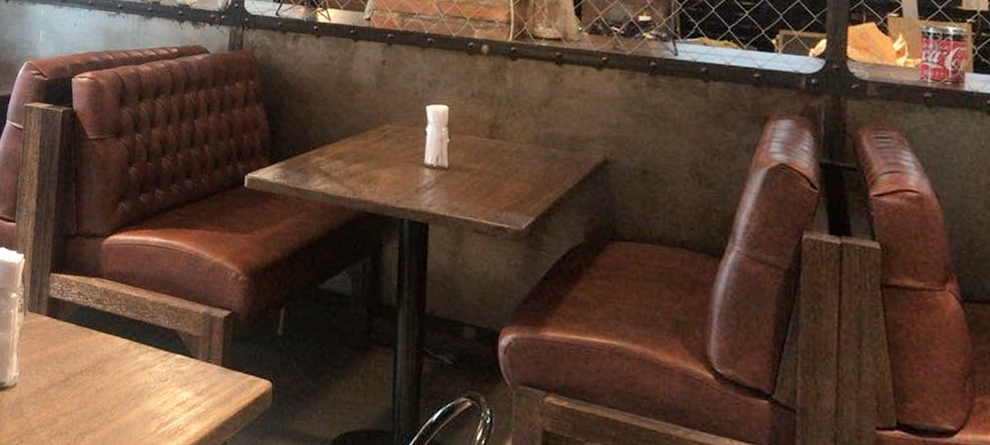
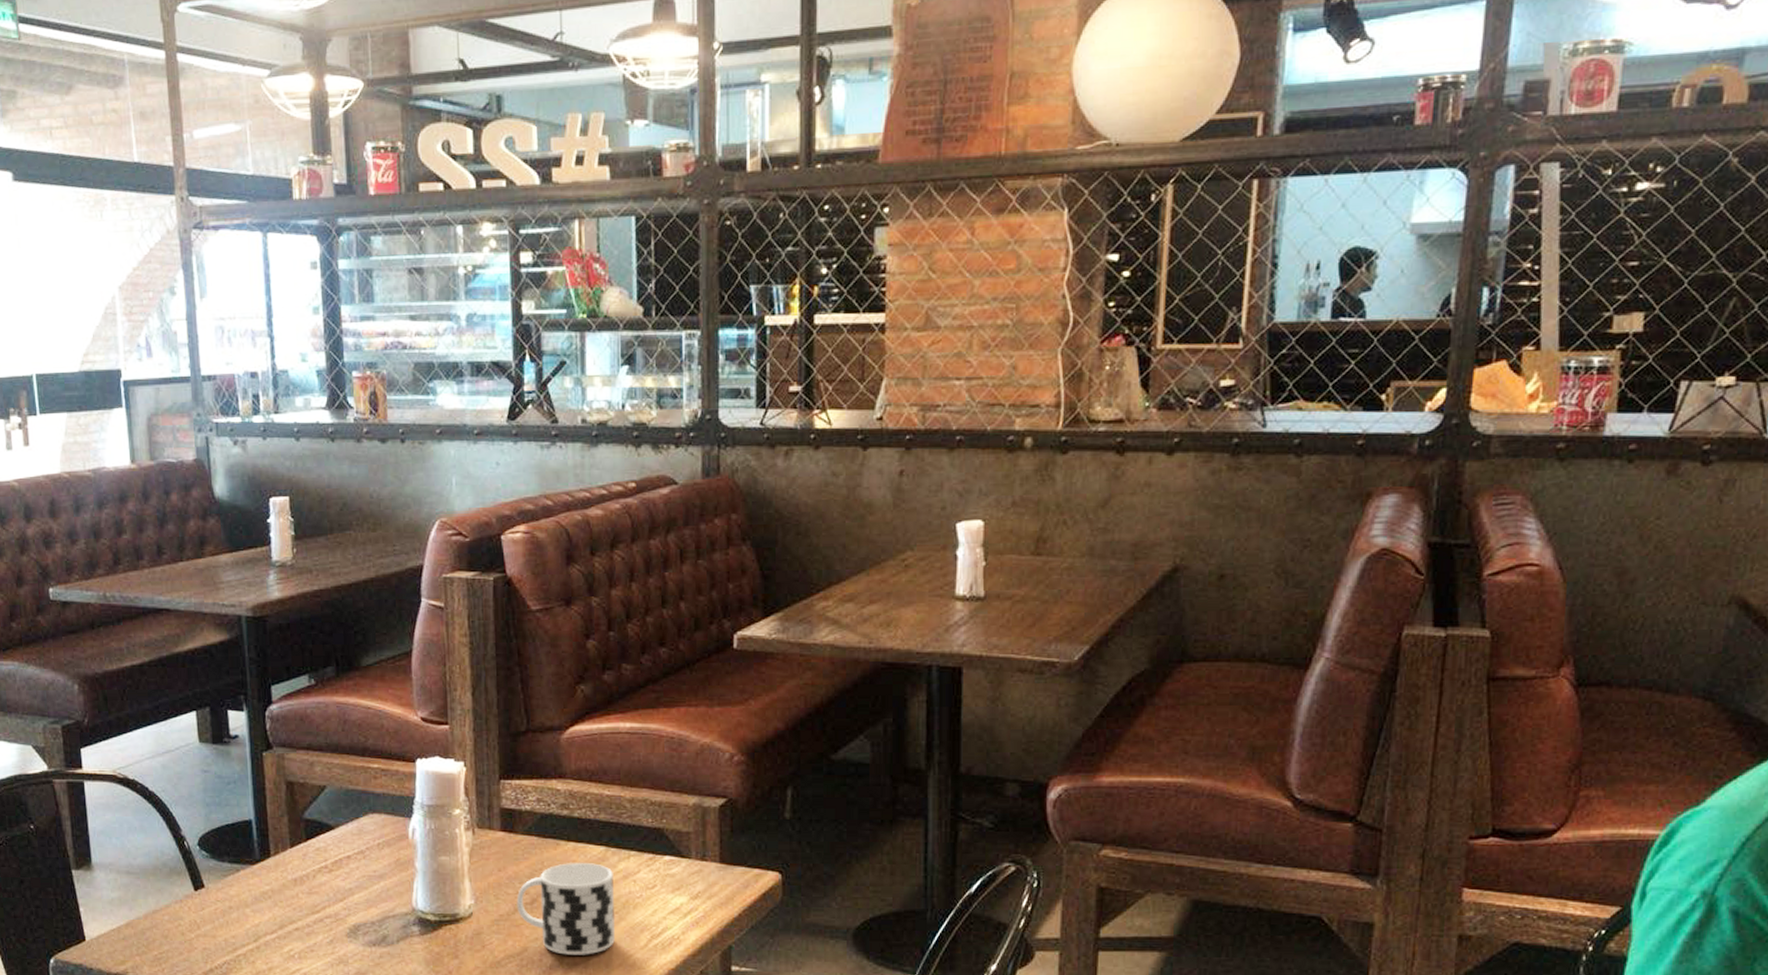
cup: none [52,350,134,434] -> present [516,863,615,955]

